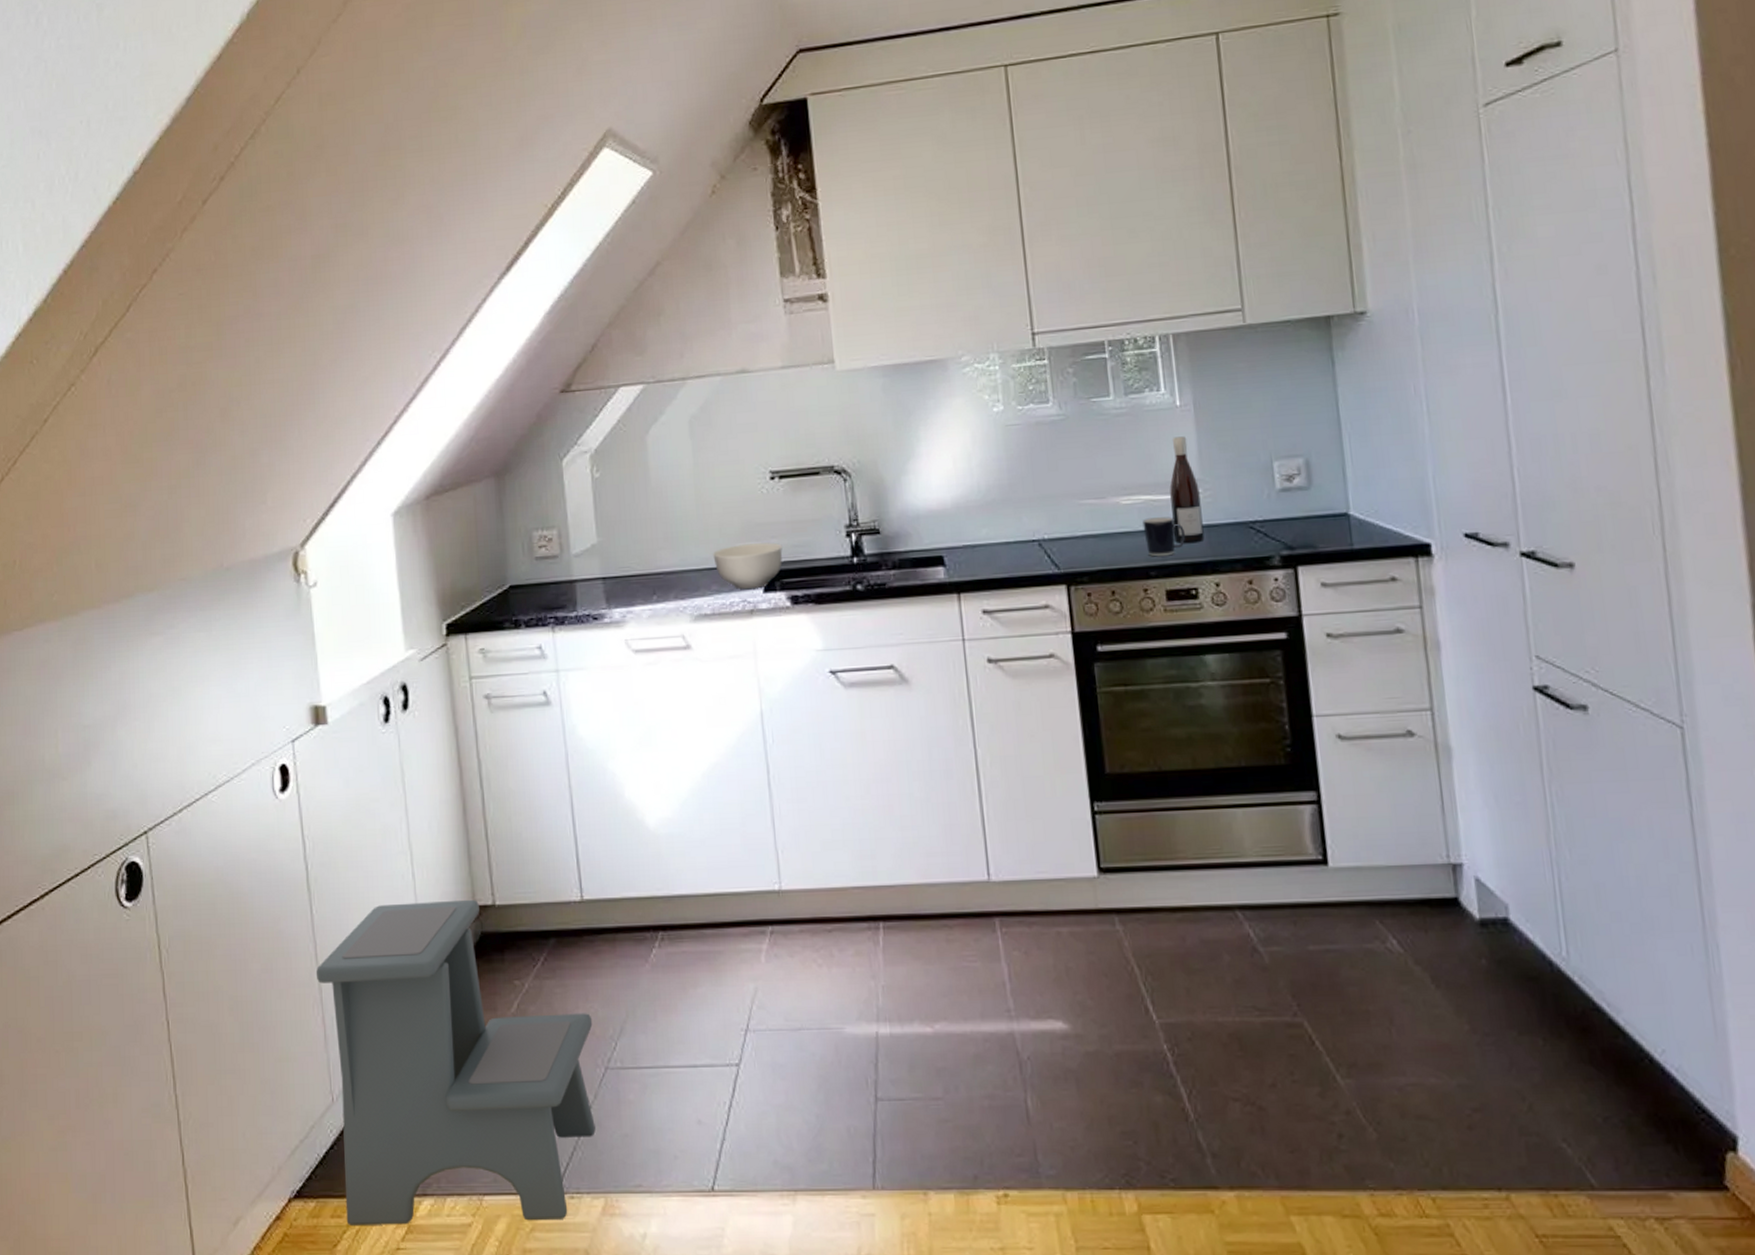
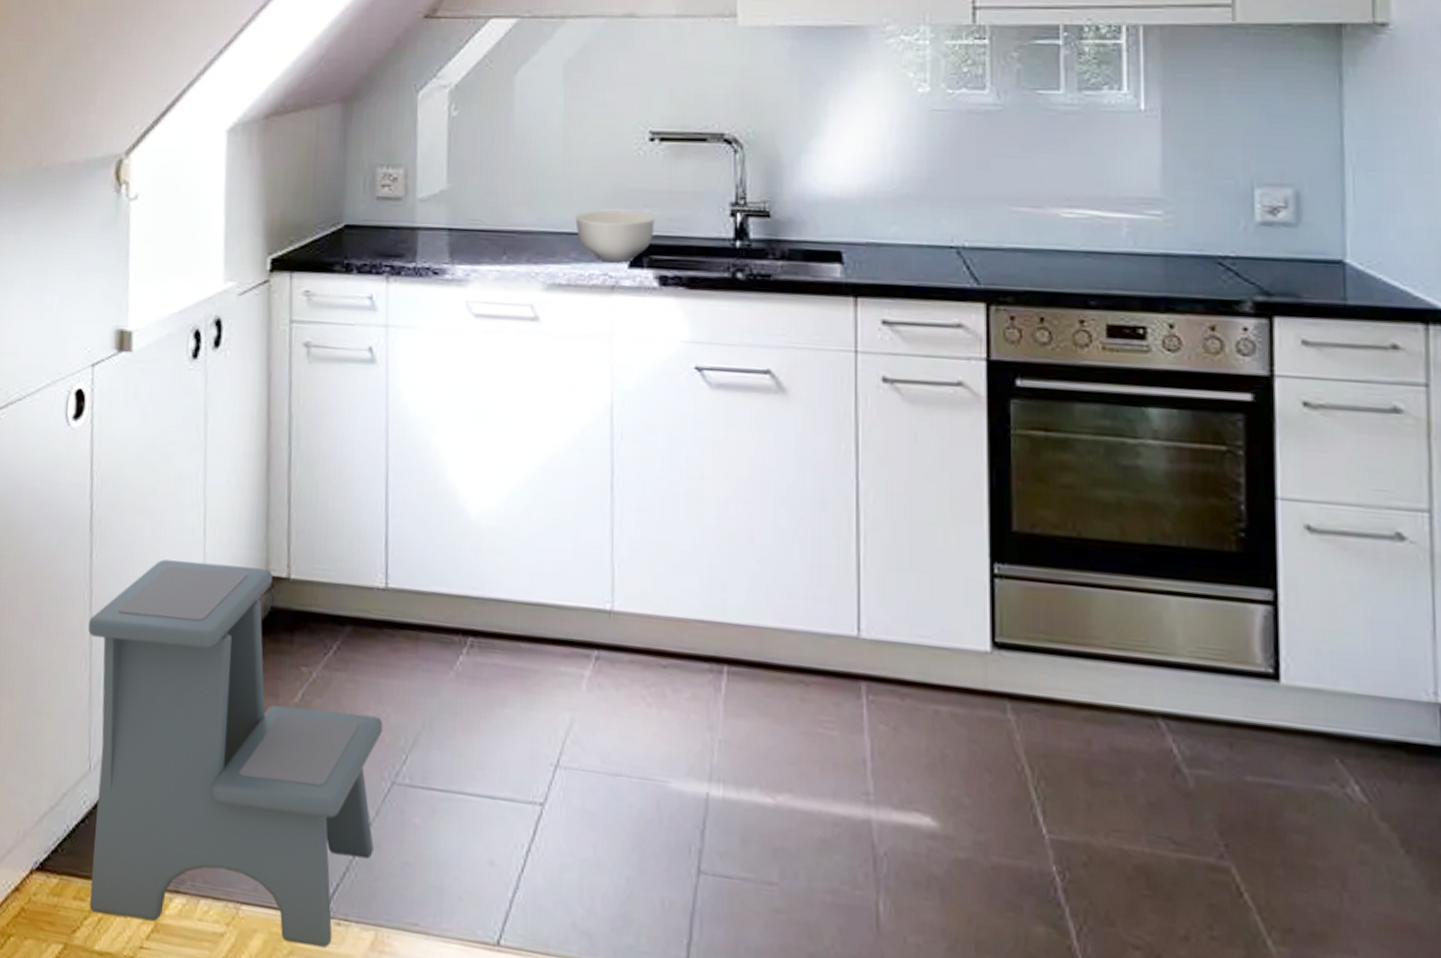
mug: present [1142,517,1186,557] -> none [1086,237,1138,285]
bottle: present [1169,436,1205,545] -> none [1121,146,1160,274]

